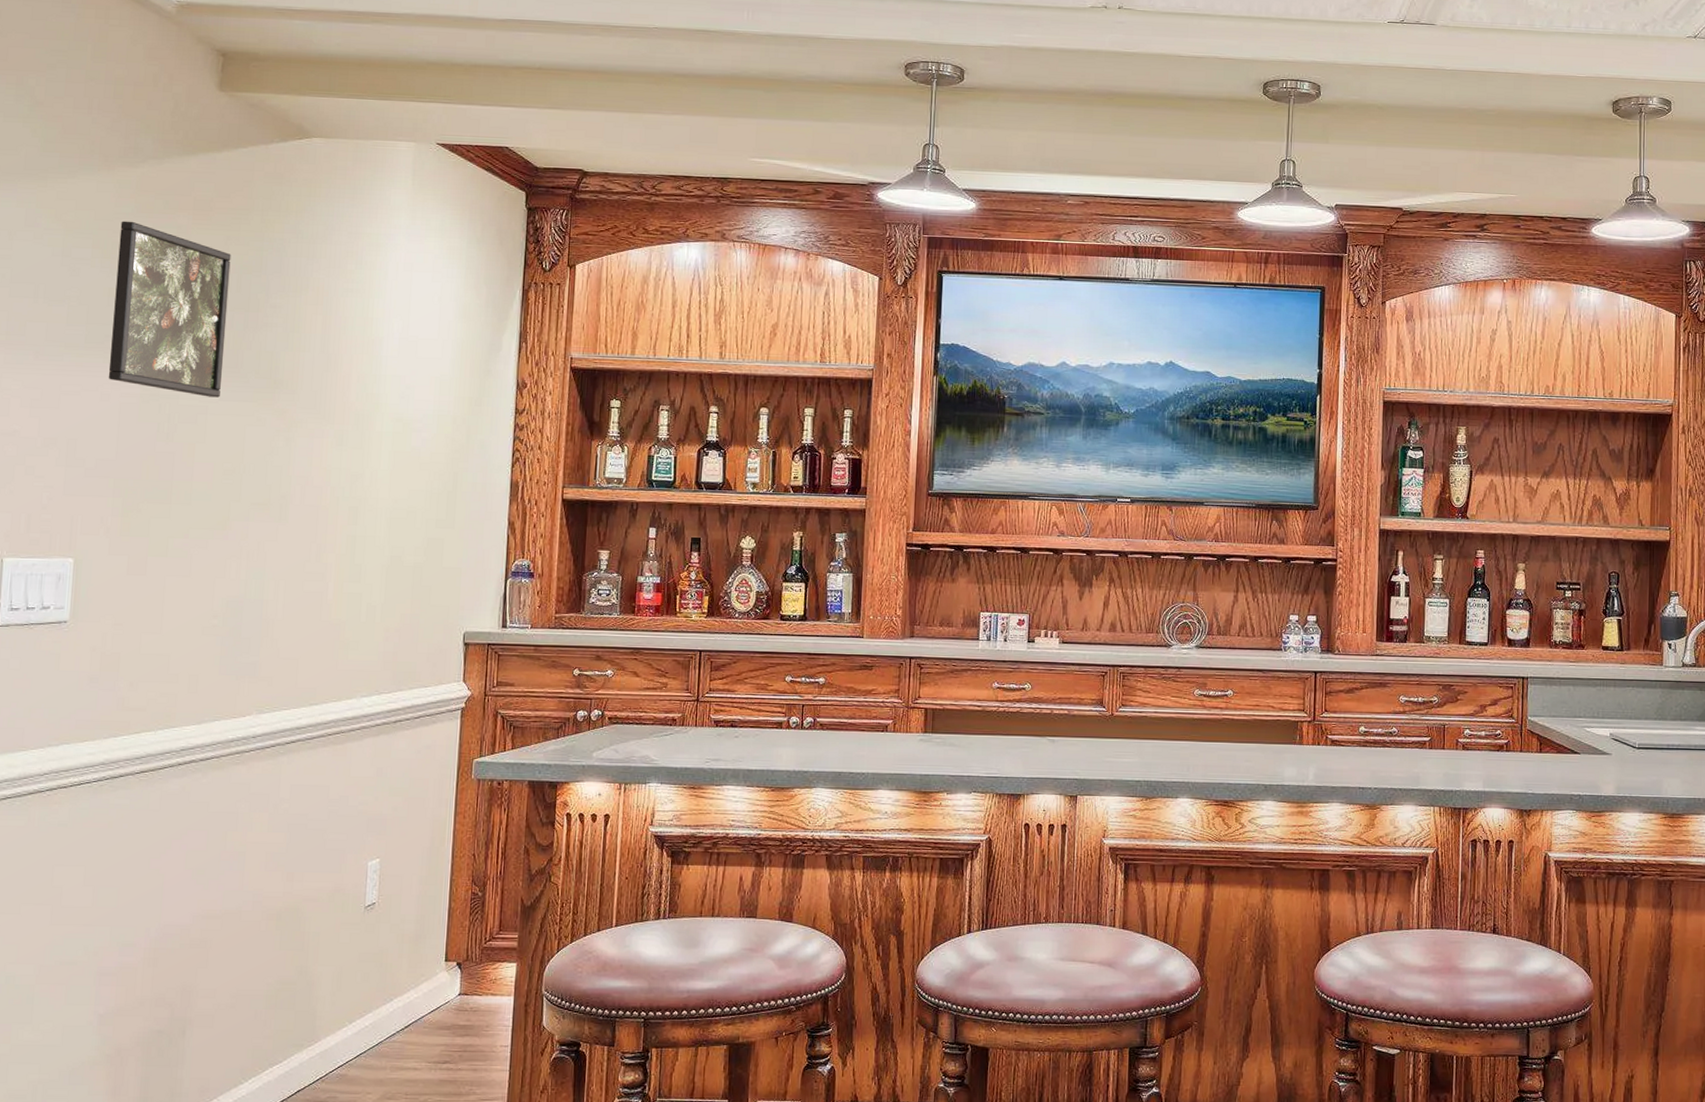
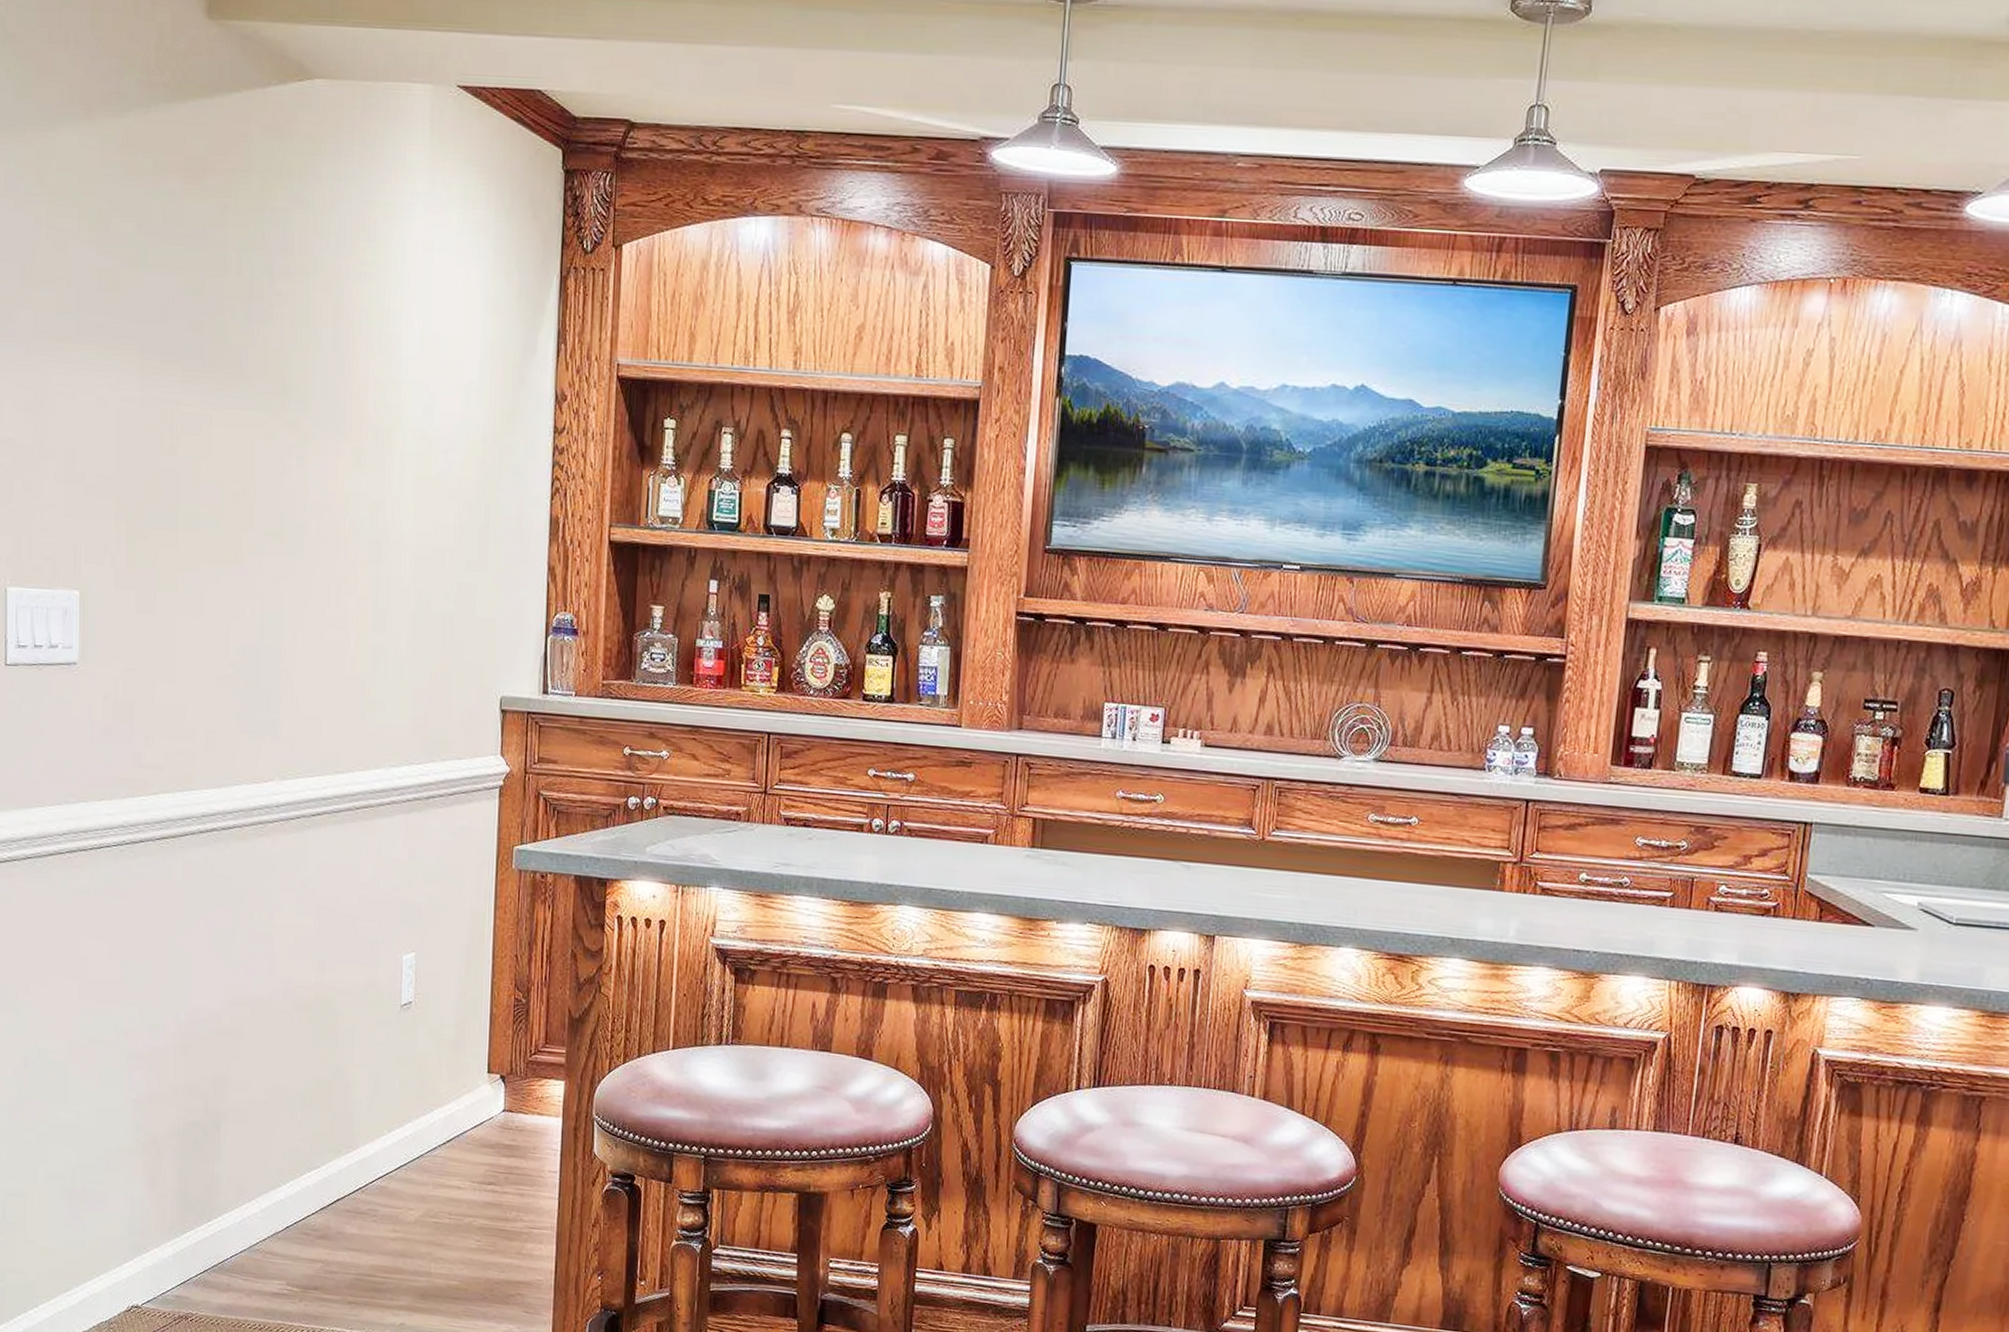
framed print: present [108,221,231,398] -> none [103,184,230,405]

